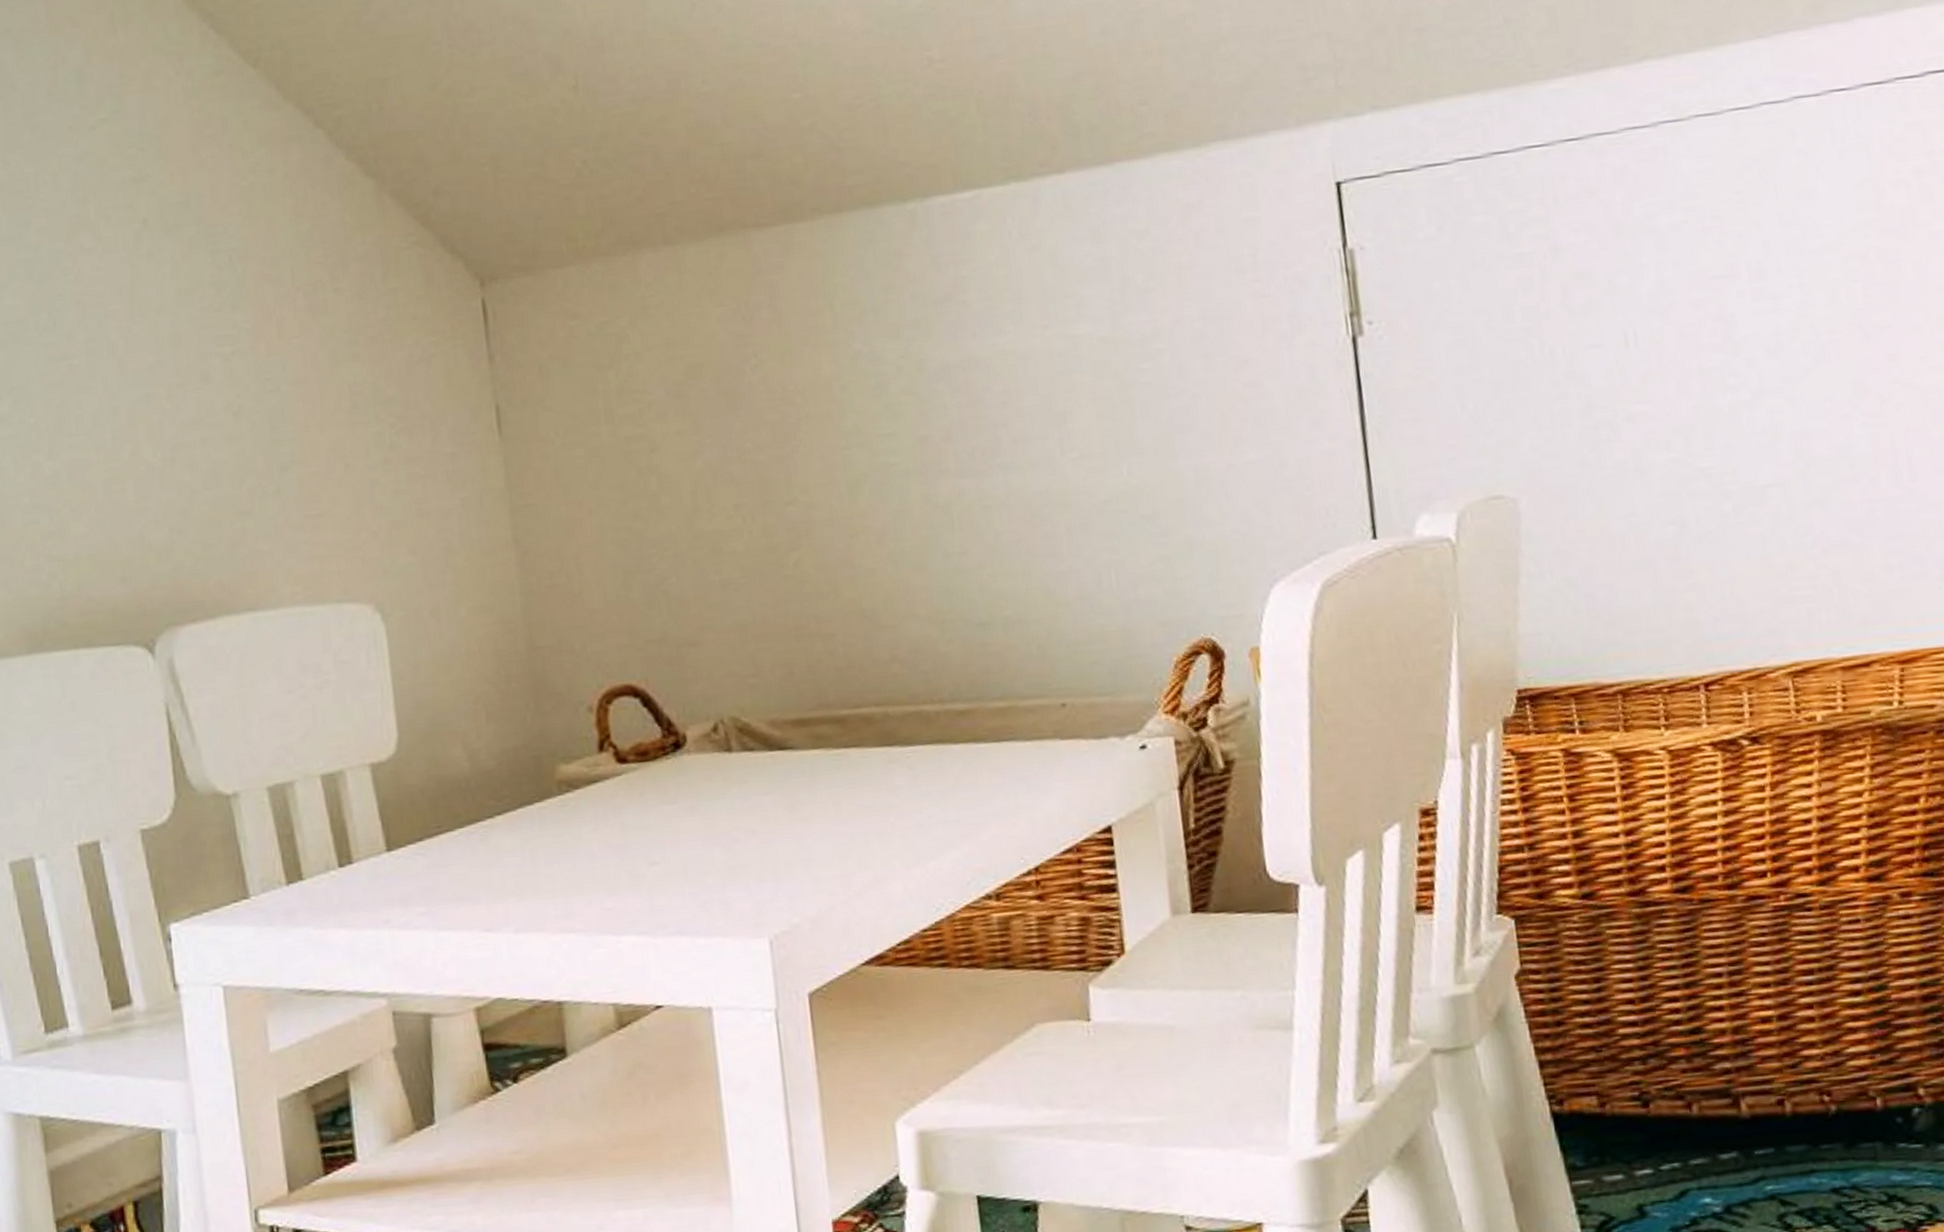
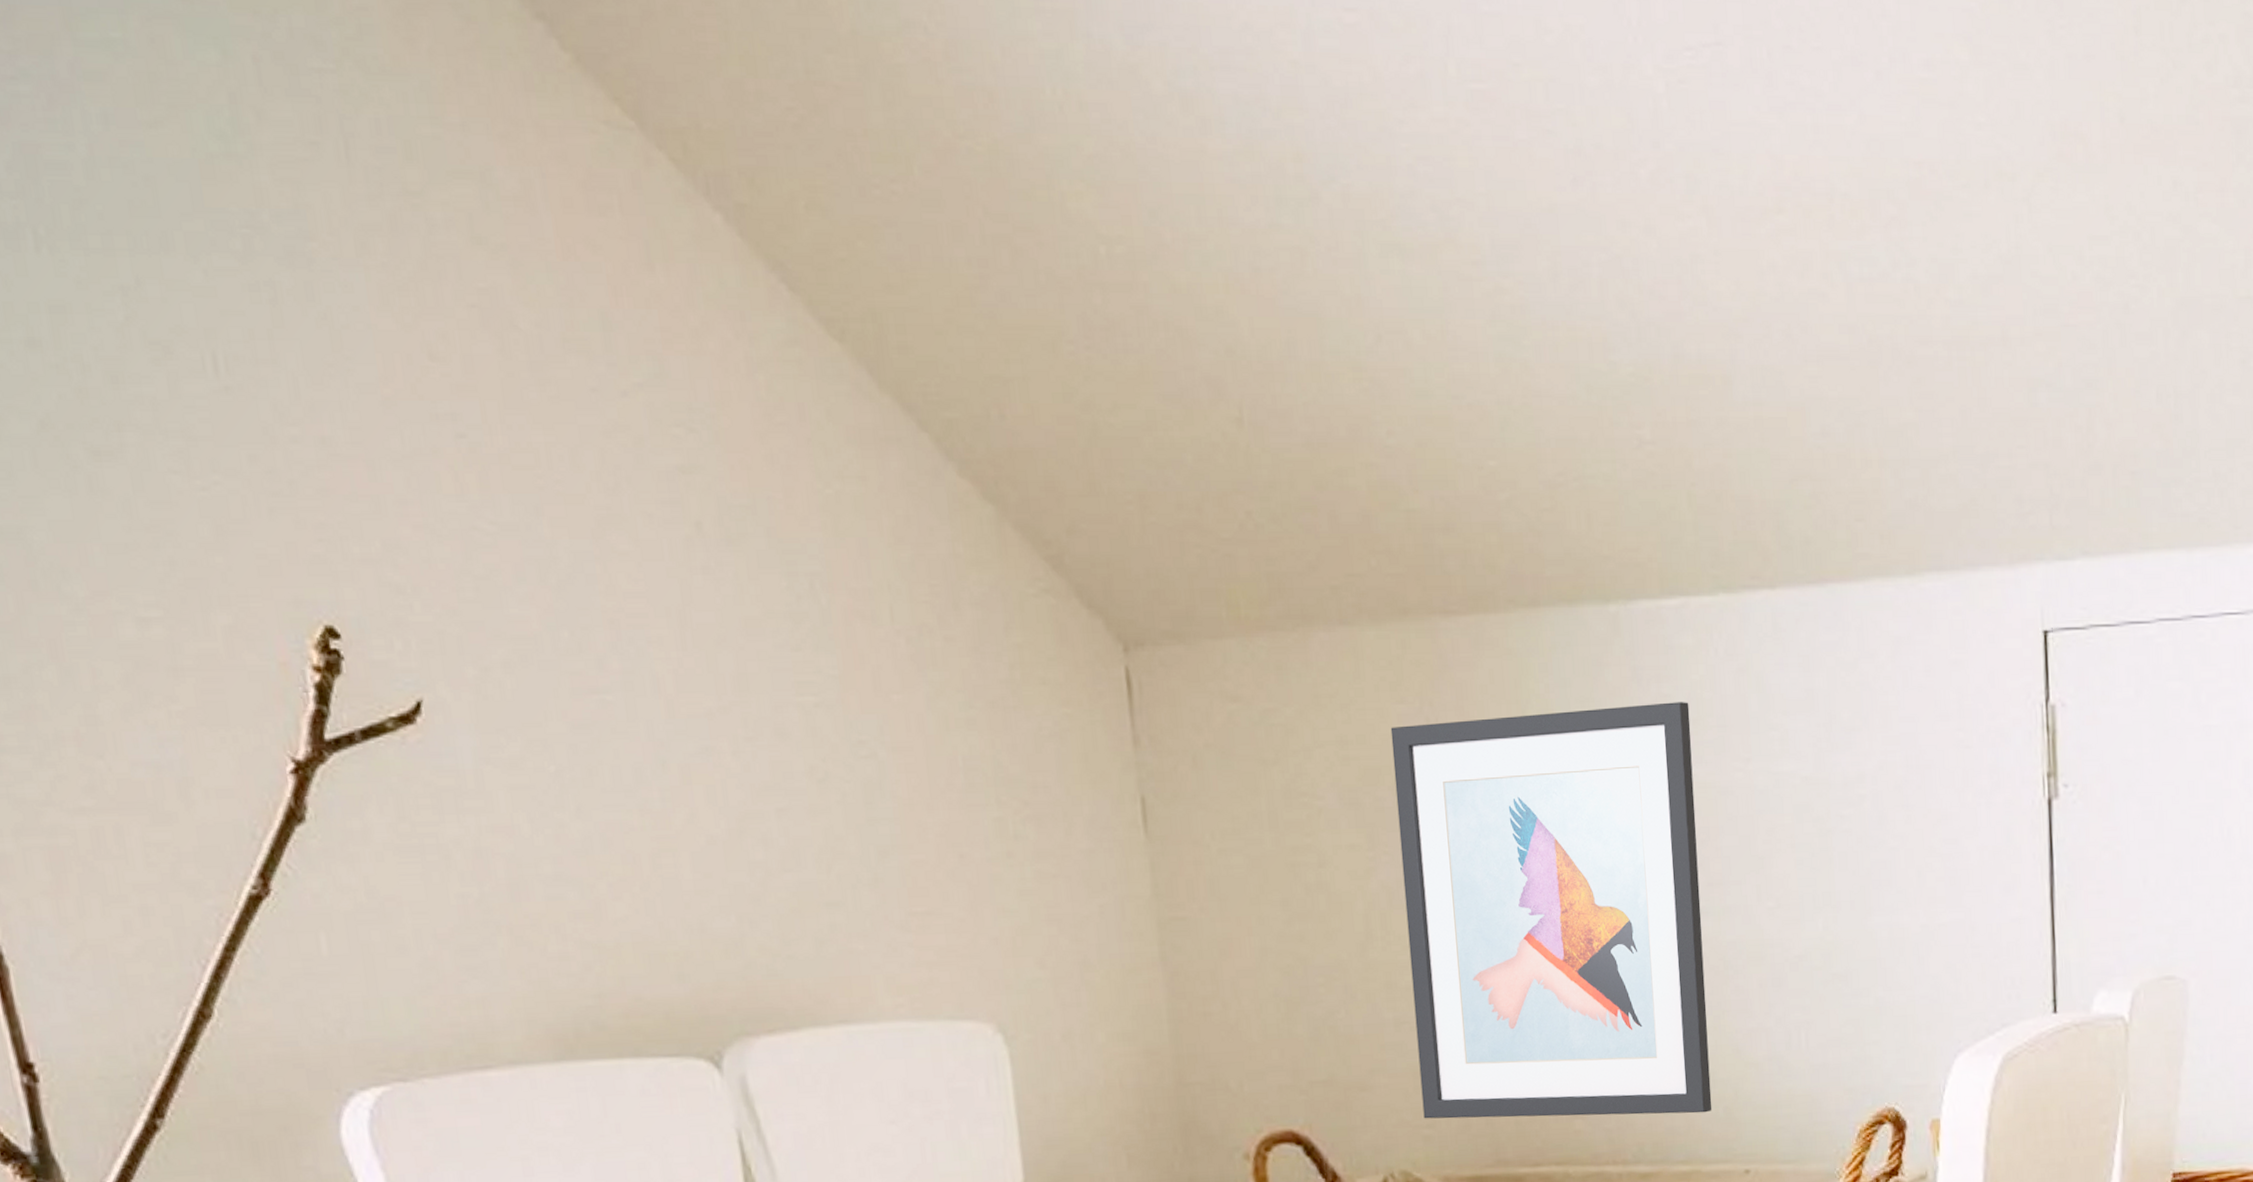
wall art: none [711,280,1026,669] -> present [1390,702,1713,1119]

